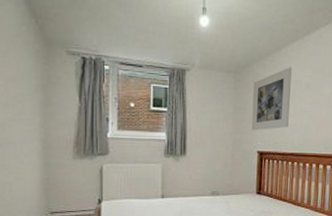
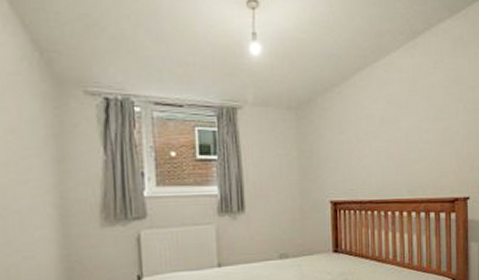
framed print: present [251,67,292,131] -> none [320,99,364,177]

